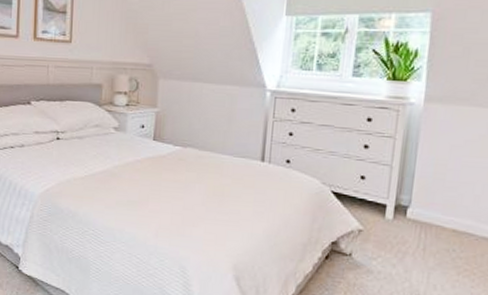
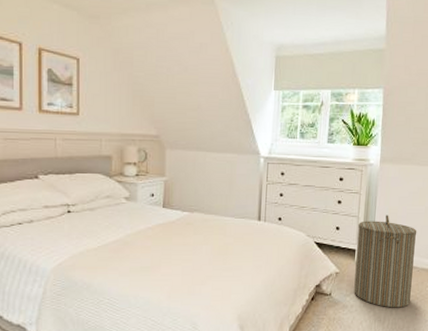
laundry hamper: none [382,166,476,283] -> present [354,215,417,308]

